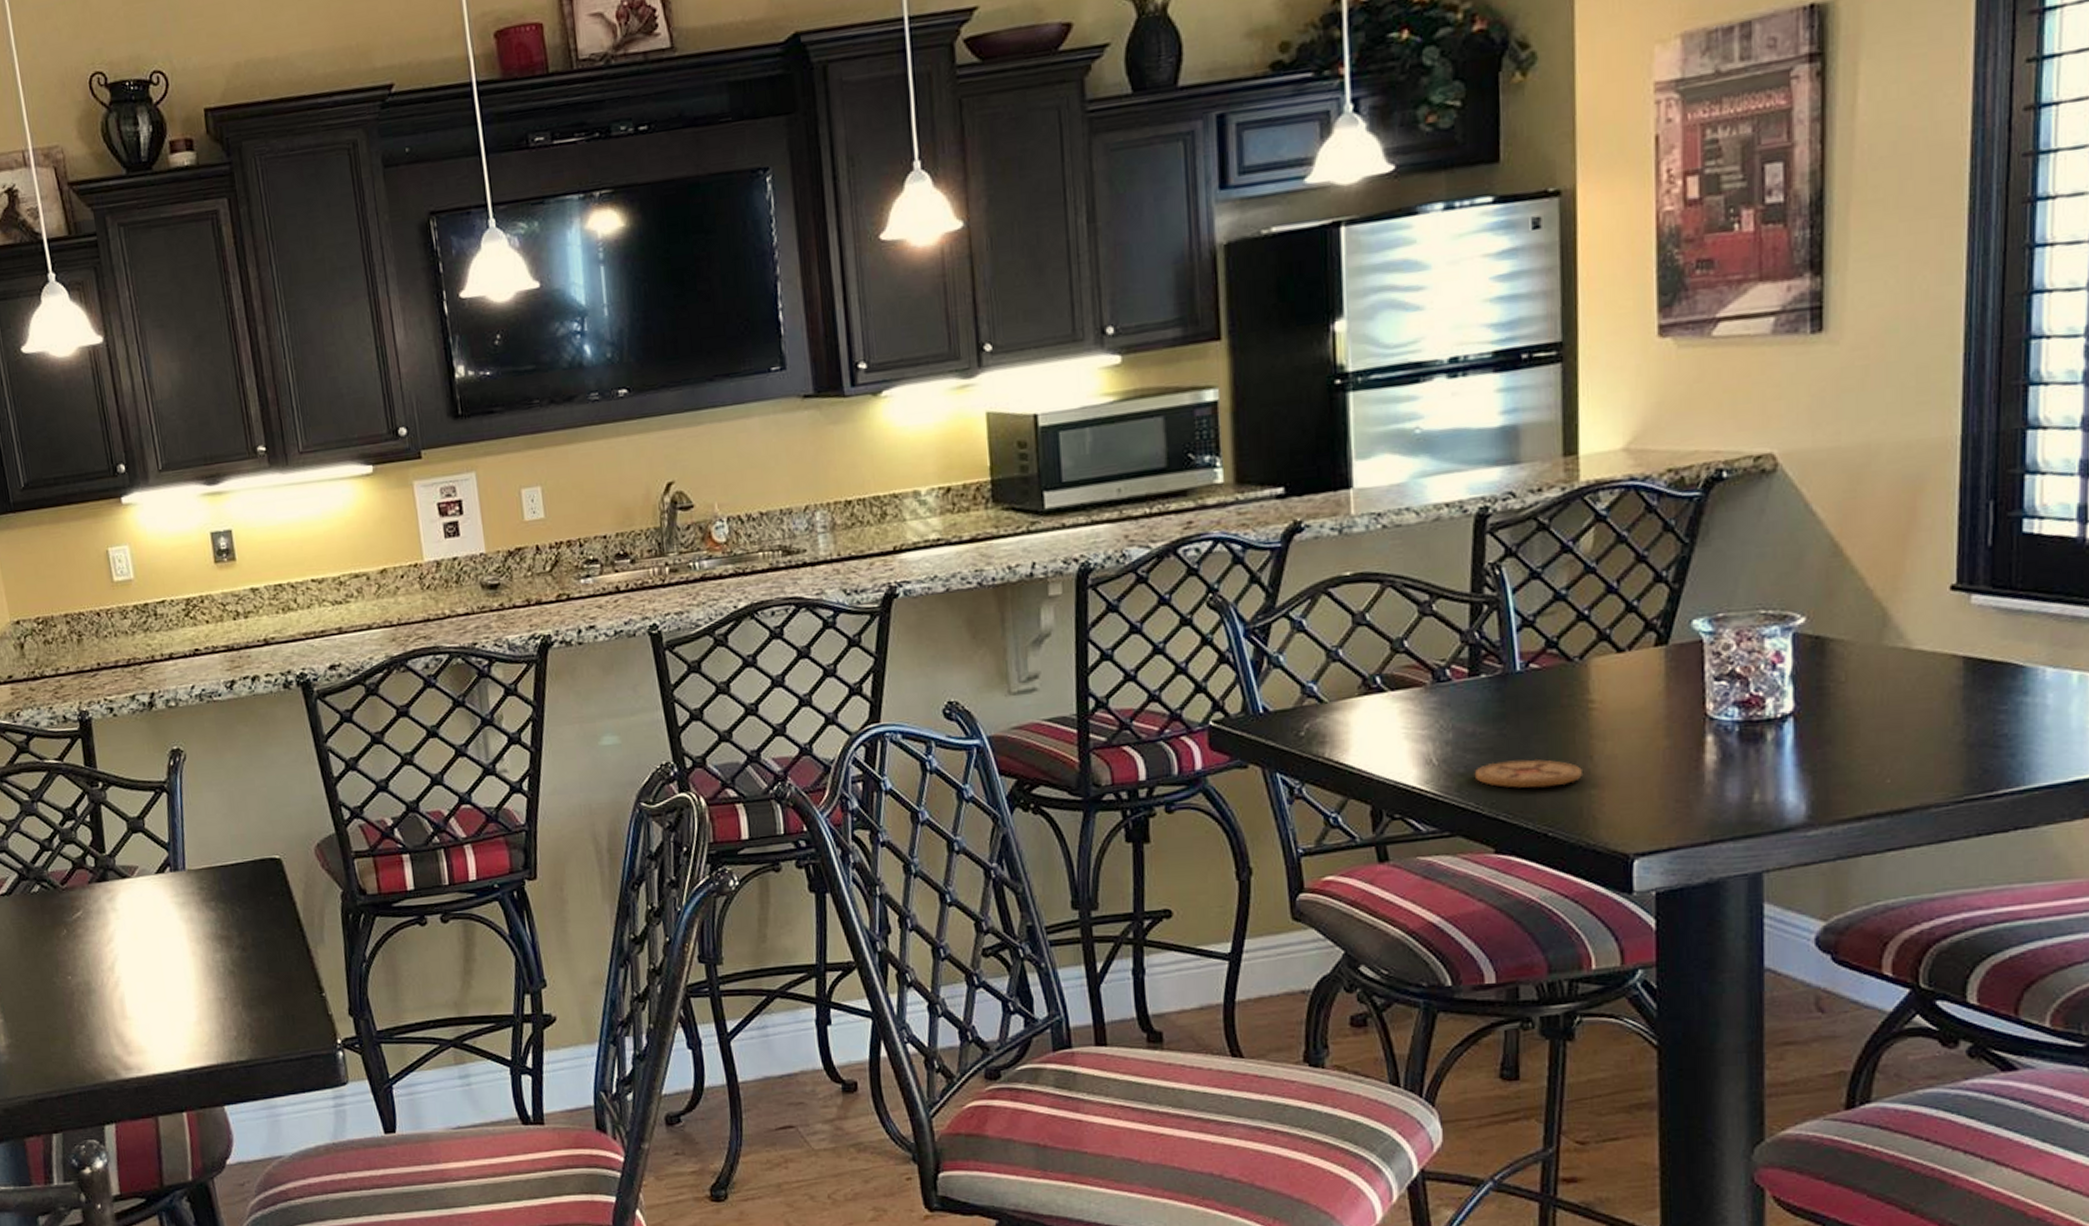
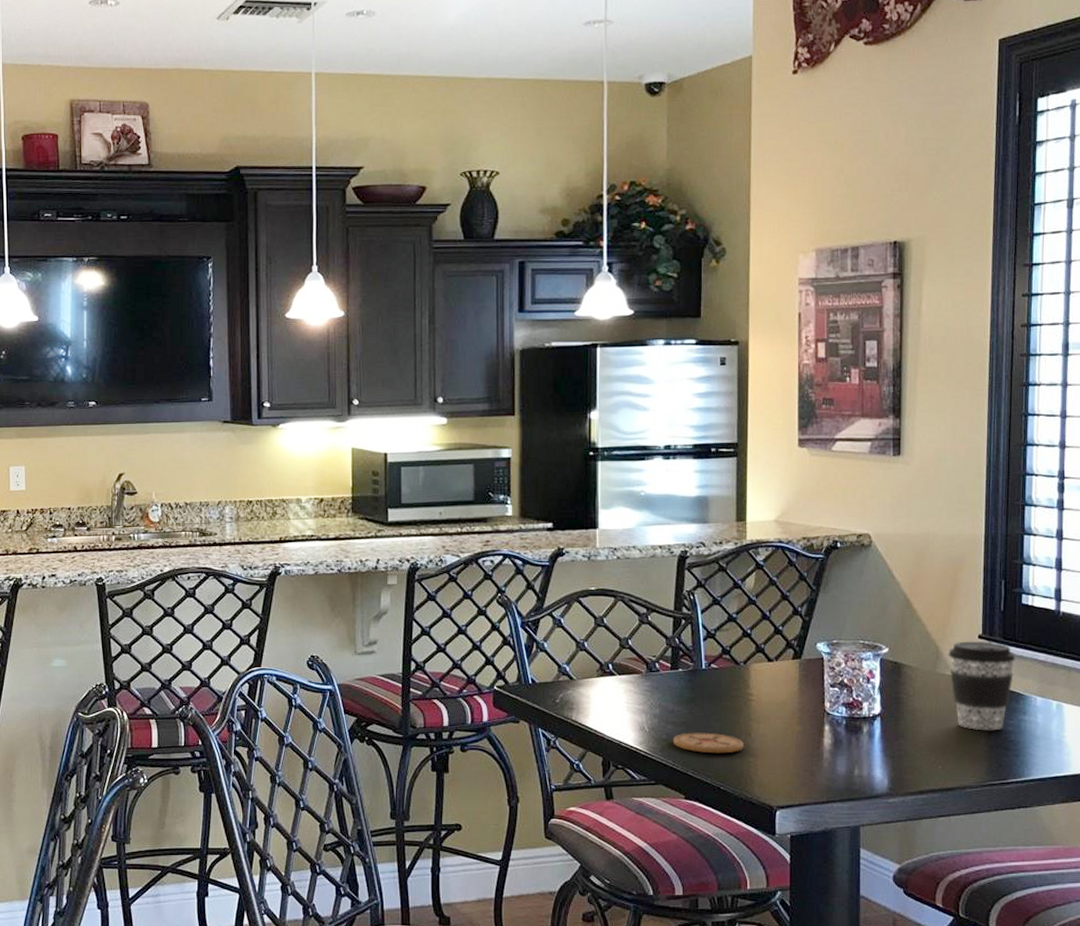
coffee cup: none [1901,593,2011,724] -> present [948,642,1016,731]

